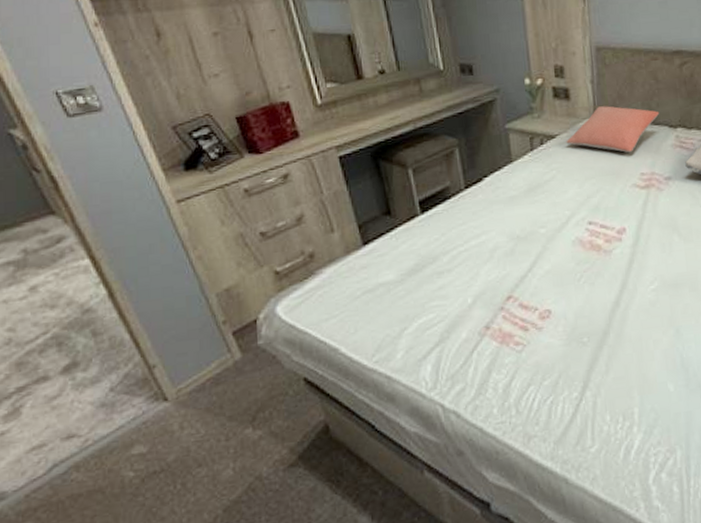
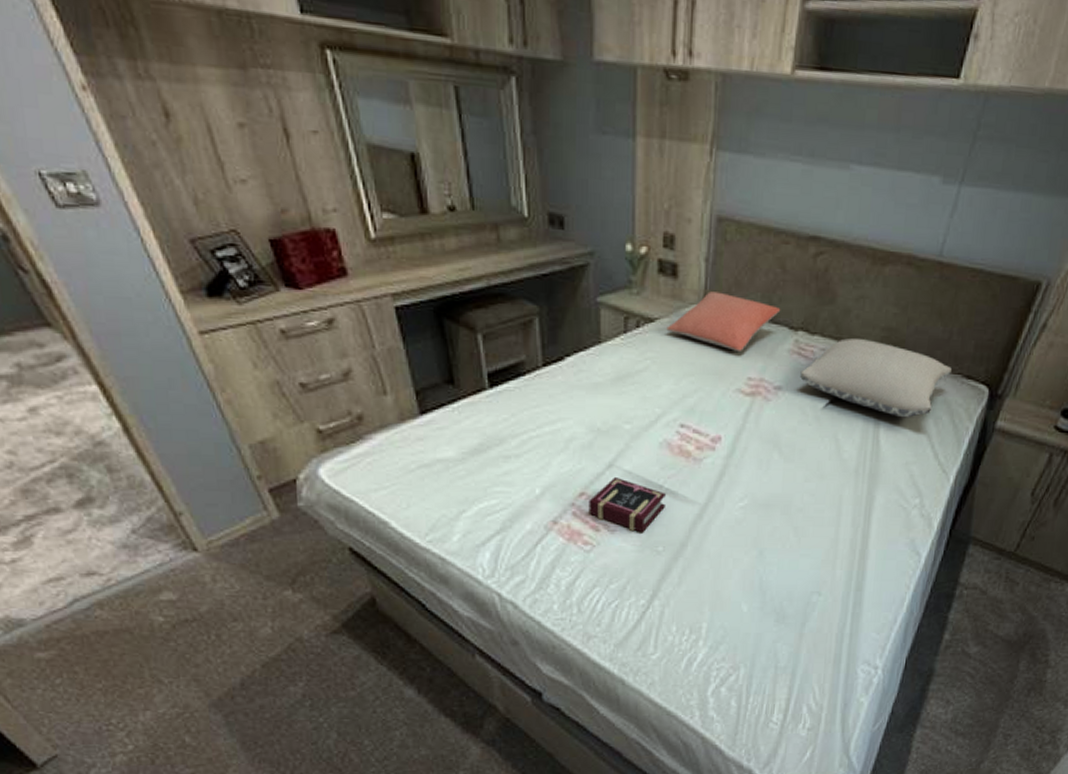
book: none [516,277,585,327] -> present [588,476,667,533]

